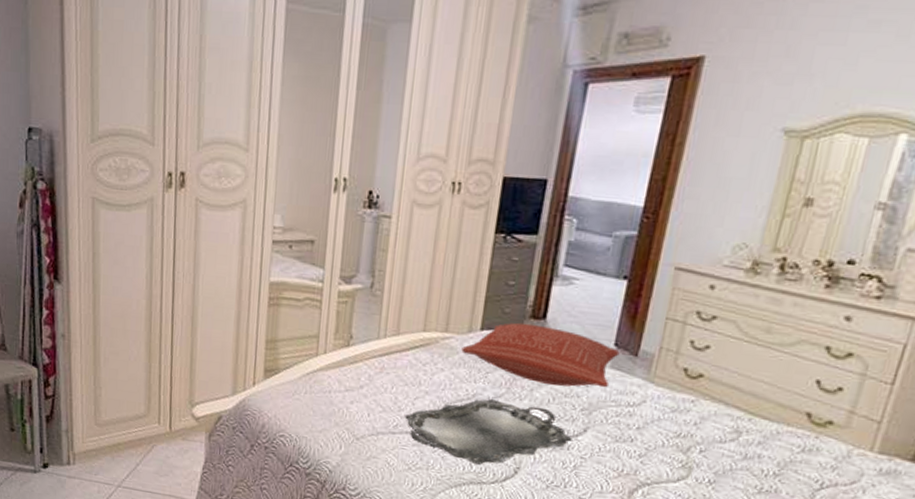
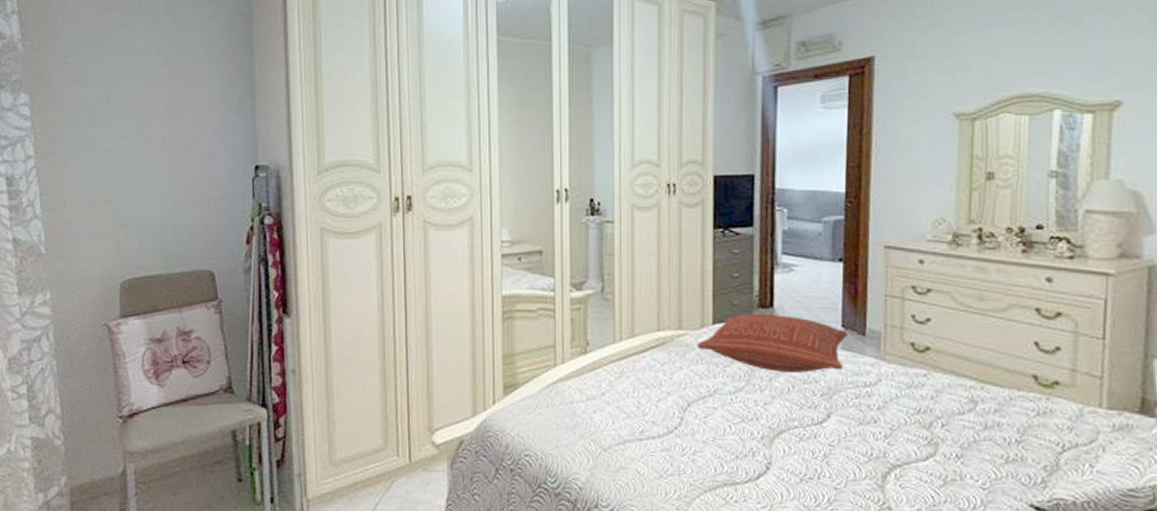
serving tray: present [405,399,572,465] -> none [650,394,818,464]

